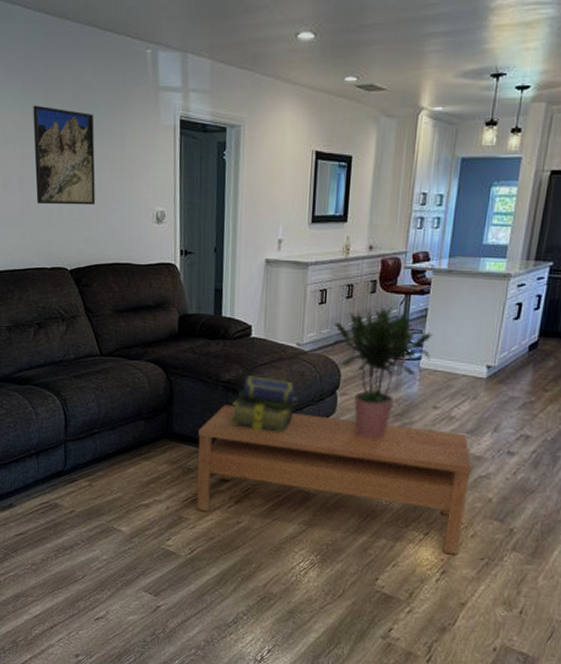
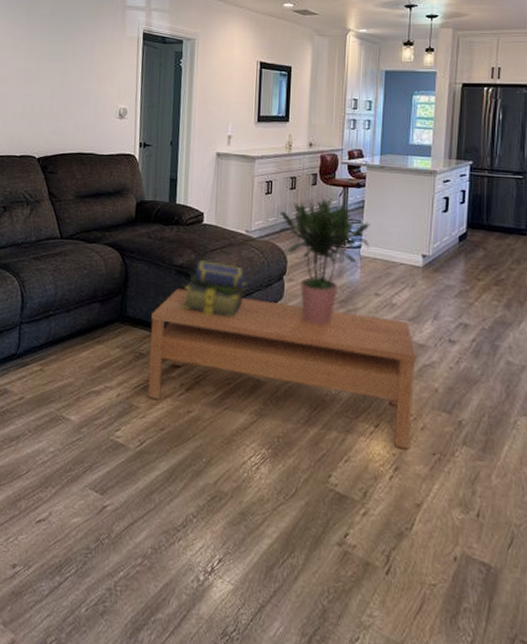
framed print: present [33,105,95,205] -> none [12,17,69,102]

